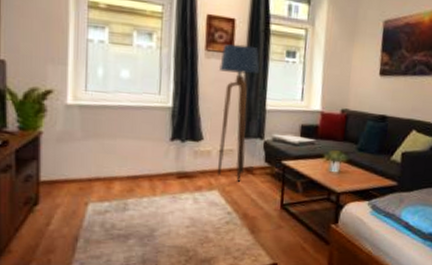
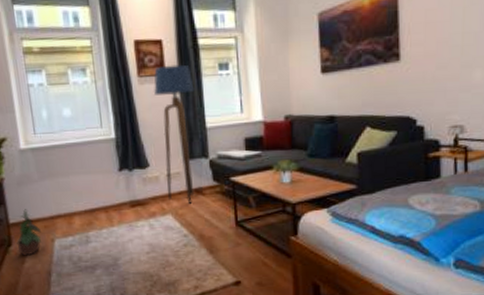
potted plant: none [44,167,75,218] -> present [16,209,43,256]

